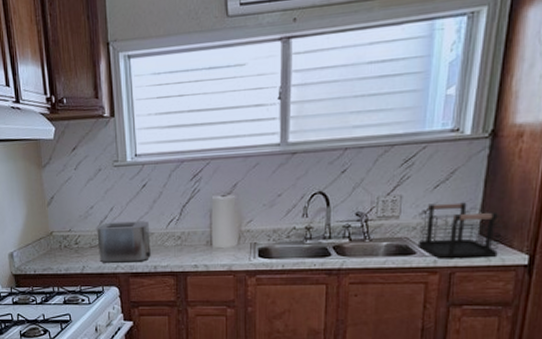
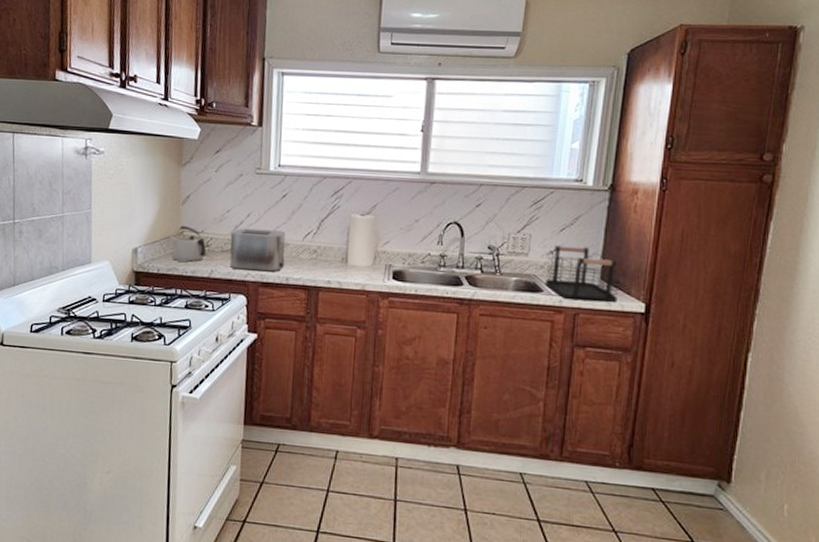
kettle: none [40,226,77,262] -> present [169,225,207,263]

